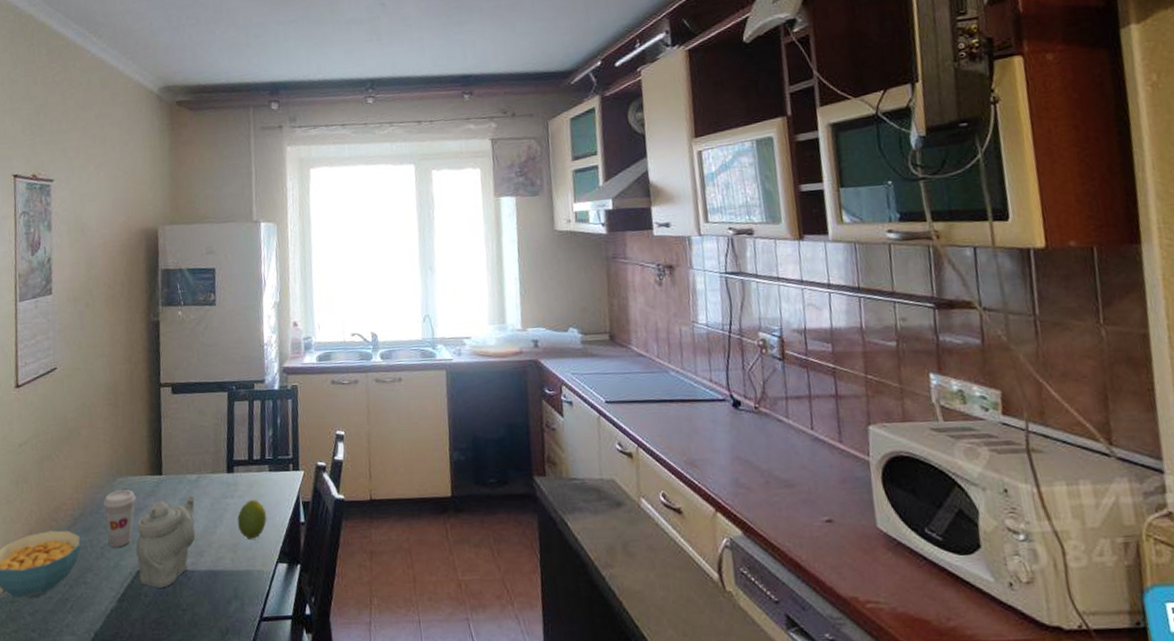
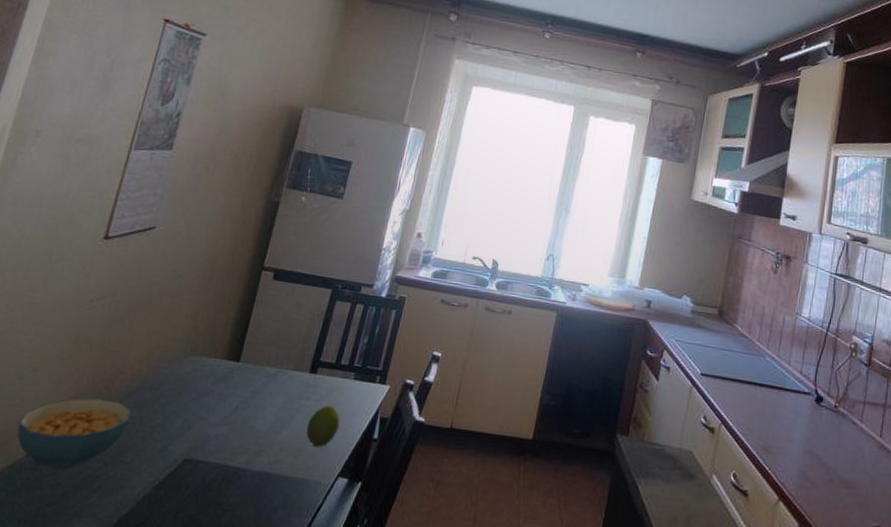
coffee cup: present [103,490,136,548] -> none [161,369,205,431]
teapot: present [136,495,196,588] -> none [185,387,268,482]

